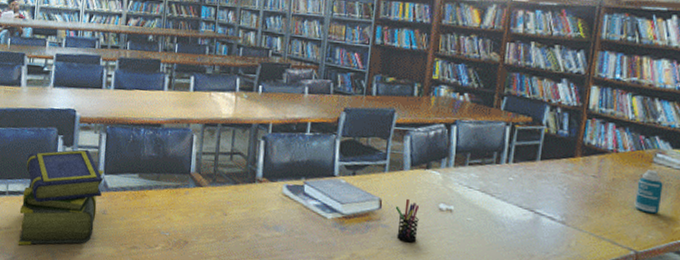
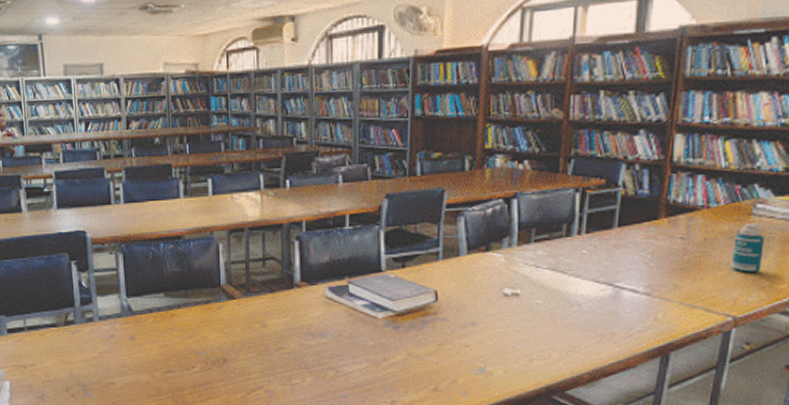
stack of books: present [18,149,105,246] -> none [41,273,127,382]
pen holder: present [395,198,419,243] -> none [453,286,481,335]

